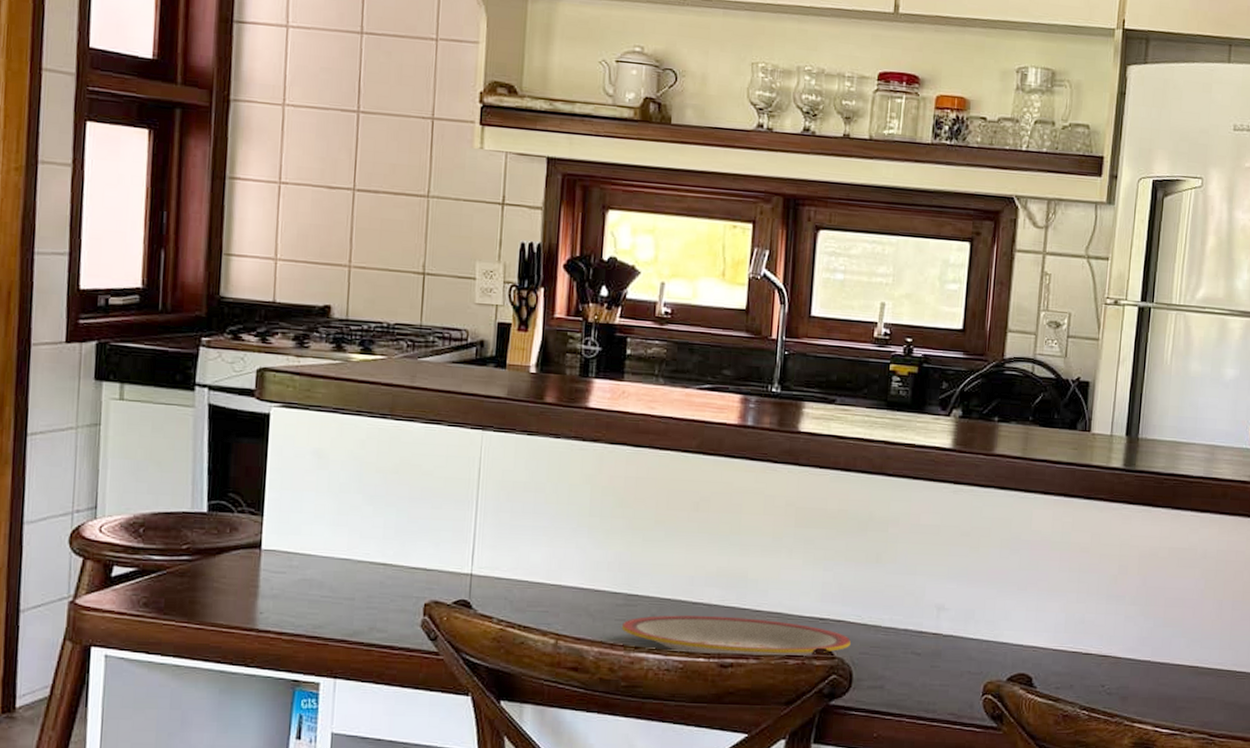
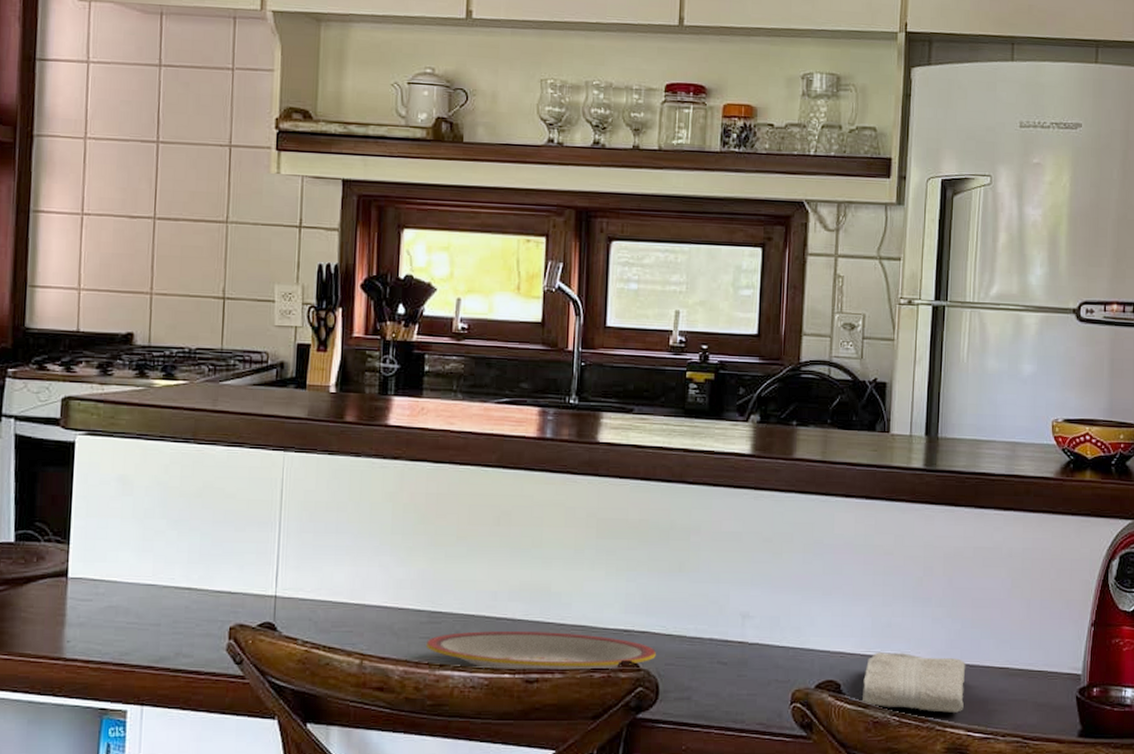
washcloth: none [1053,648,1157,709] -> present [863,652,966,713]

